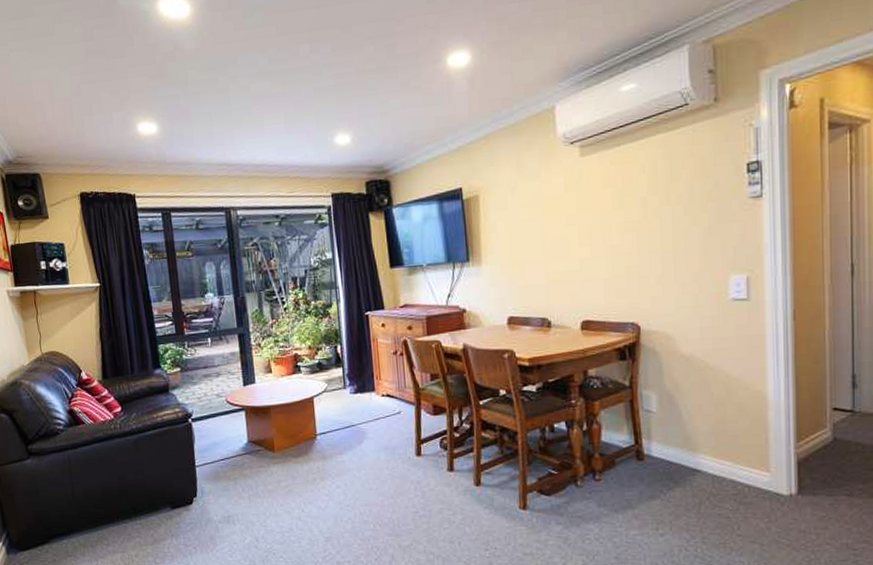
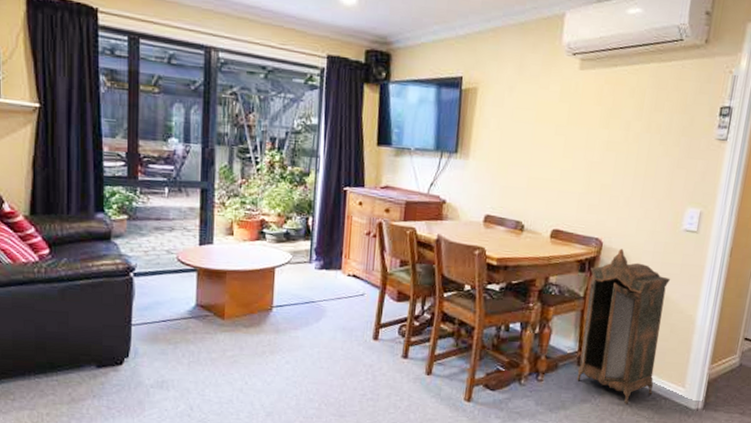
cabinet: none [632,329,732,497] -> present [576,248,671,405]

